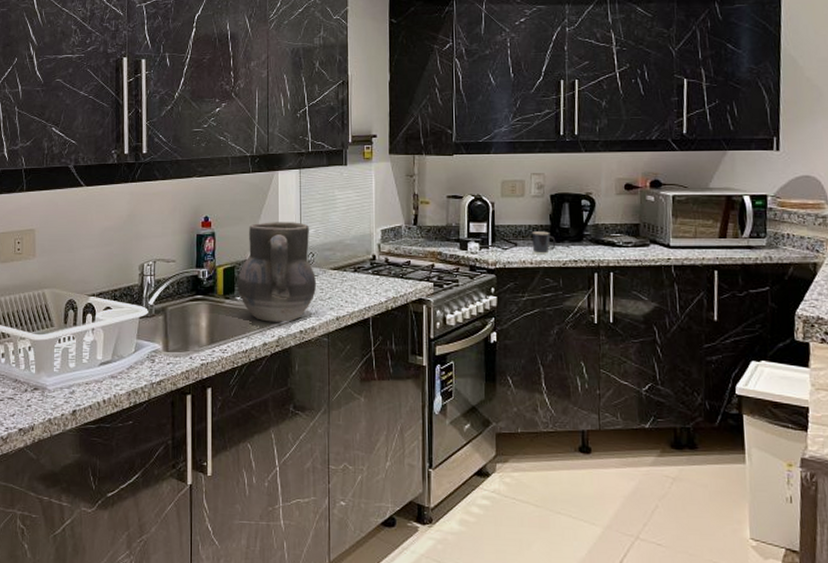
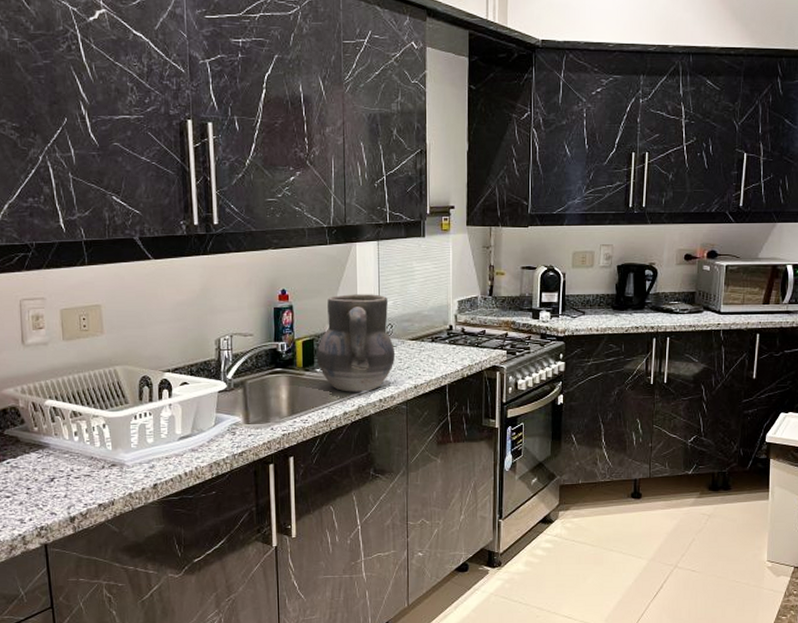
mug: present [531,231,556,255] -> none [598,300,620,322]

